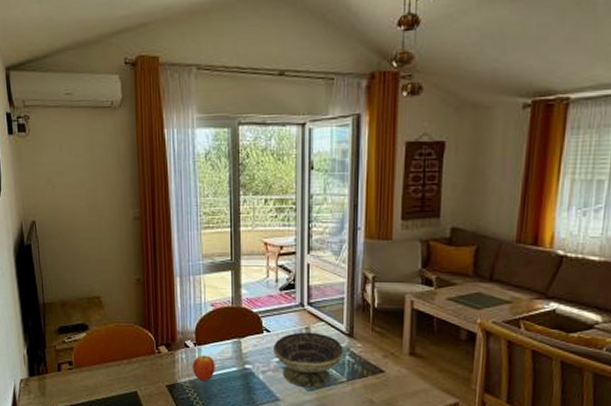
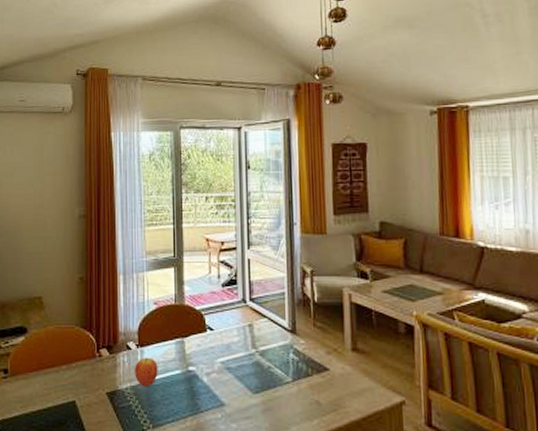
decorative bowl: present [272,332,345,388] -> none [216,329,288,390]

